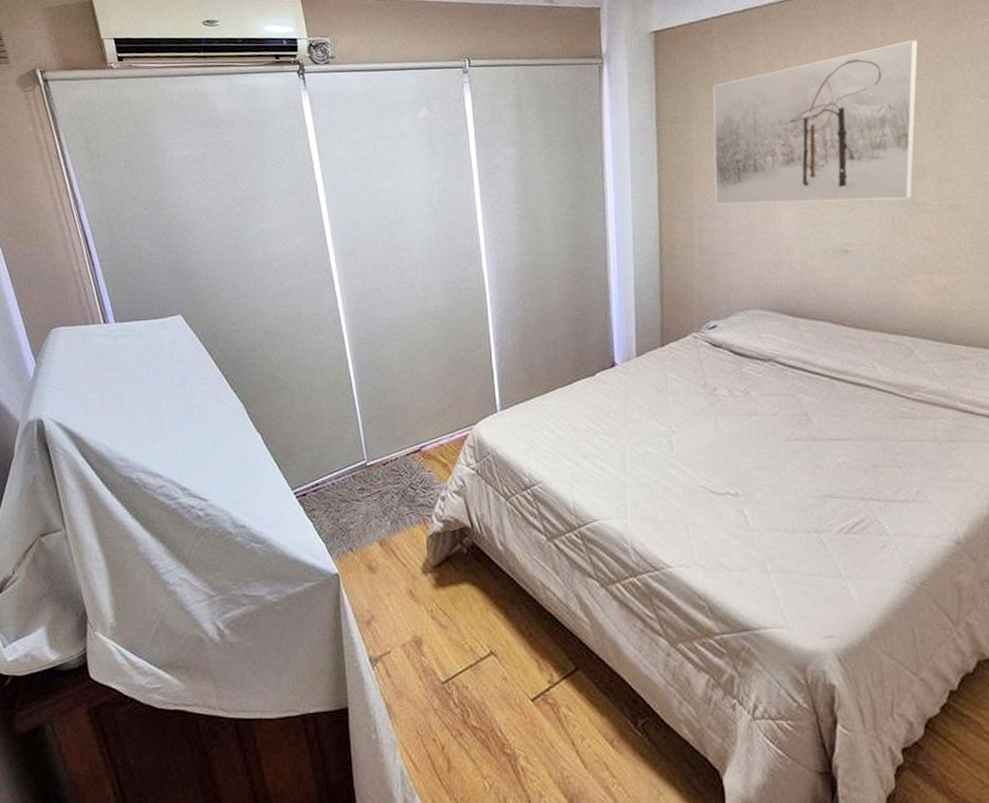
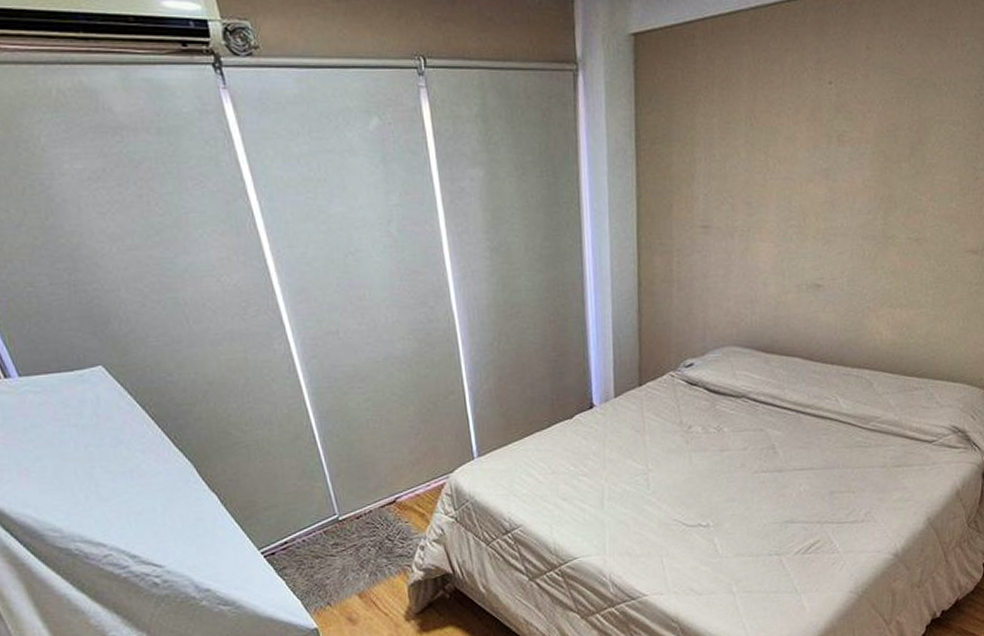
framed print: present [712,40,918,205] -> none [694,58,901,237]

